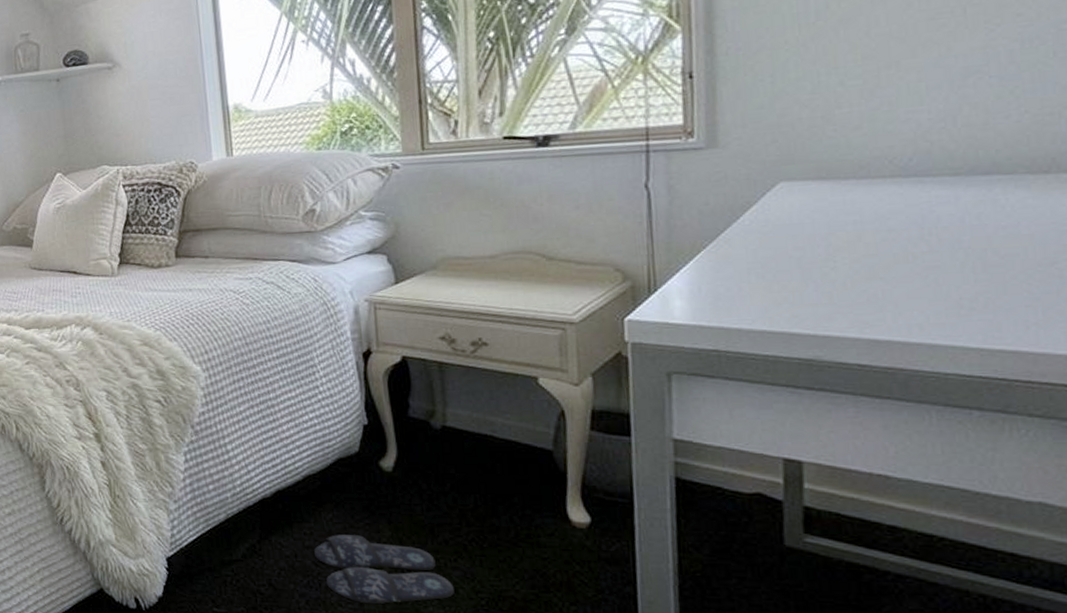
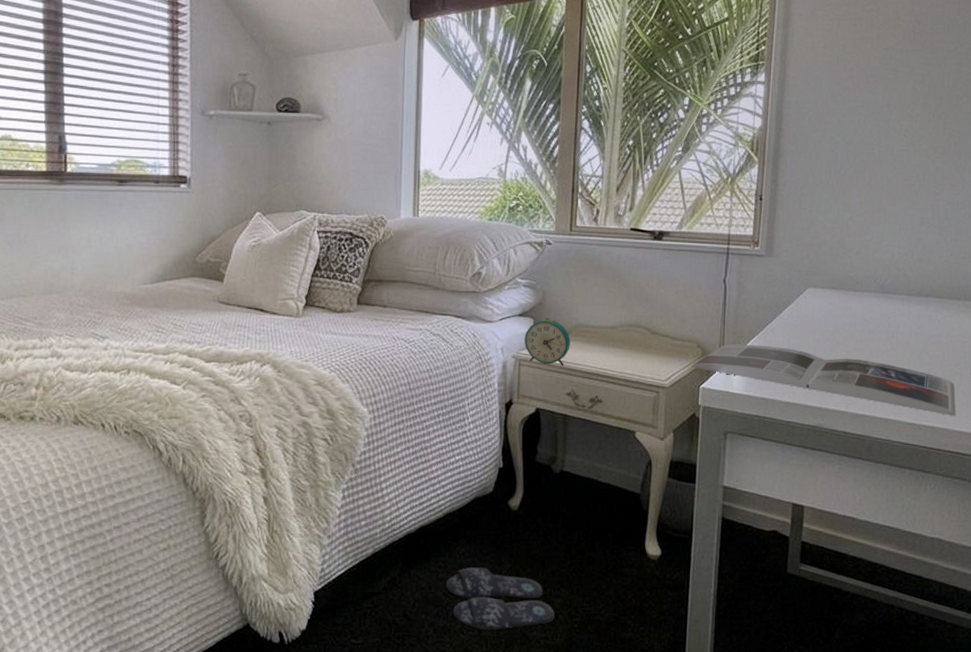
alarm clock: none [377,252,438,307] -> present [524,317,570,366]
magazine: none [608,261,1058,336] -> present [691,344,956,417]

